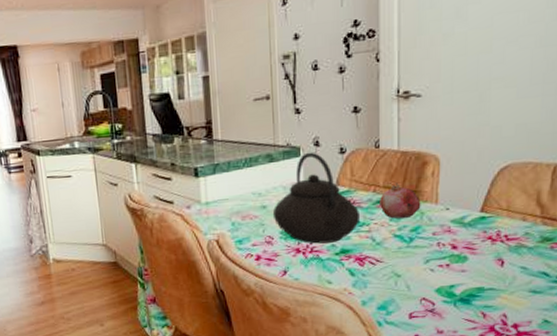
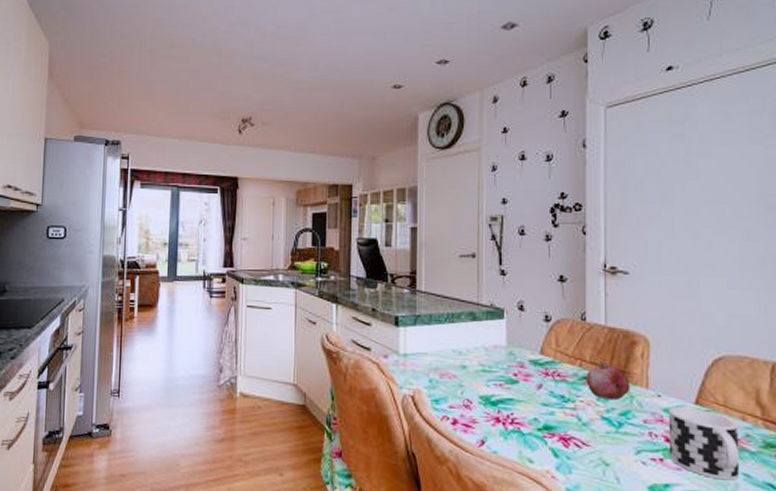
teapot: present [272,152,361,244] -> none [472,315,566,416]
cup: none [454,215,520,275] -> present [668,406,740,481]

